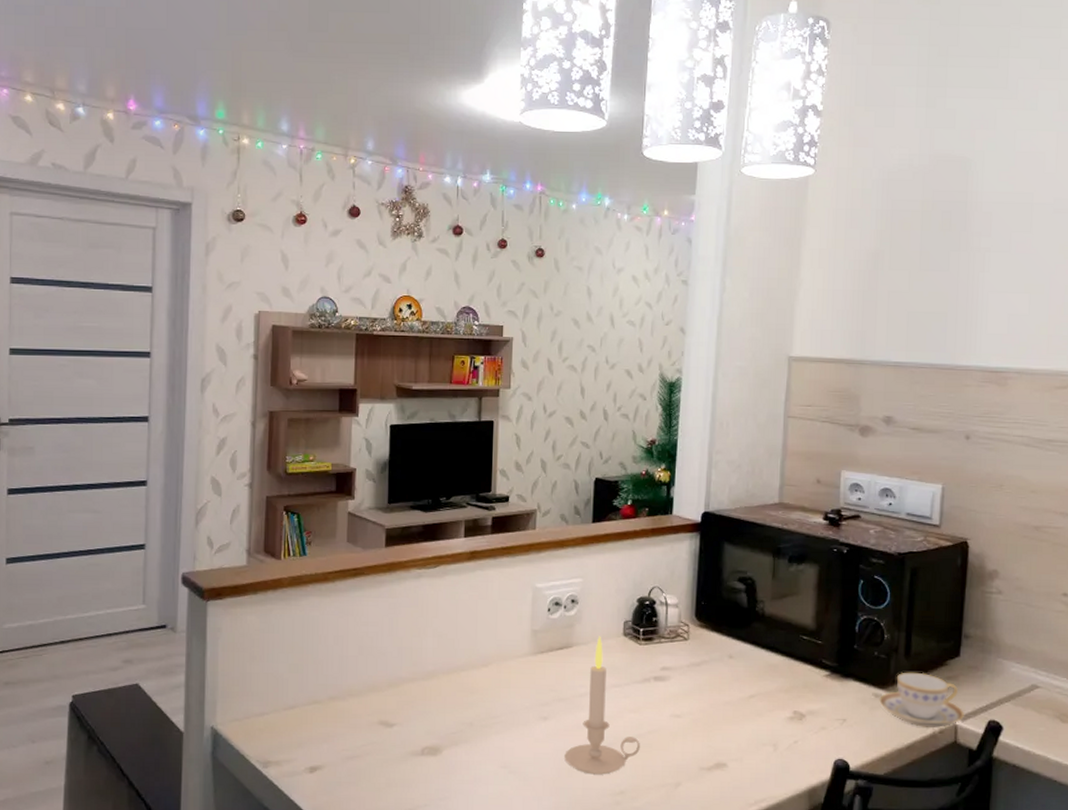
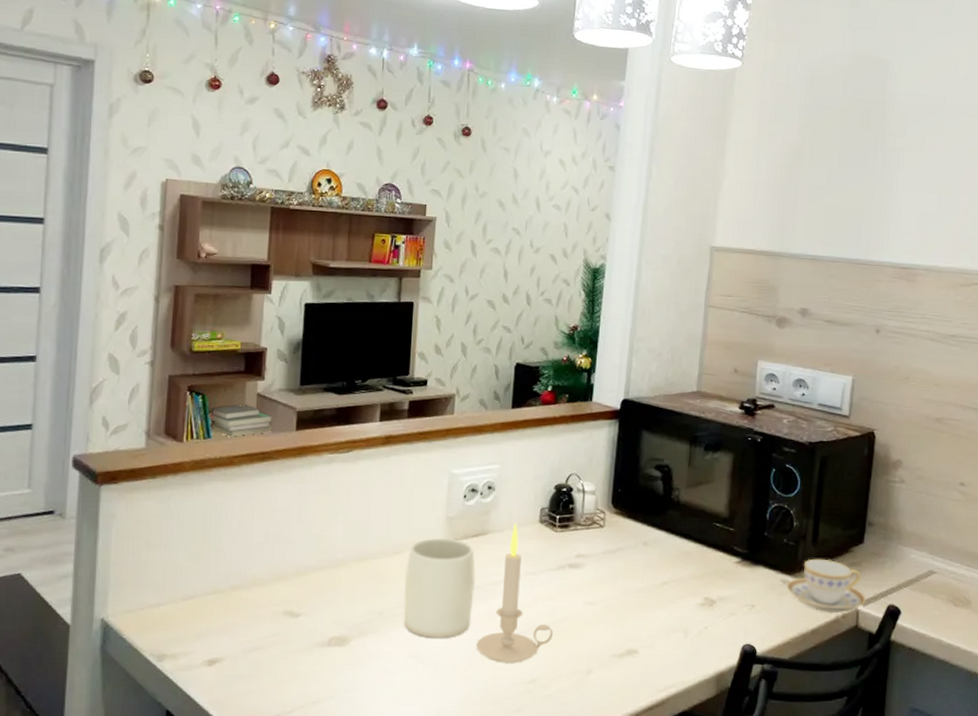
books: none [305,522,363,554] -> present [210,404,272,437]
mug: none [492,650,563,749] -> present [403,537,476,638]

